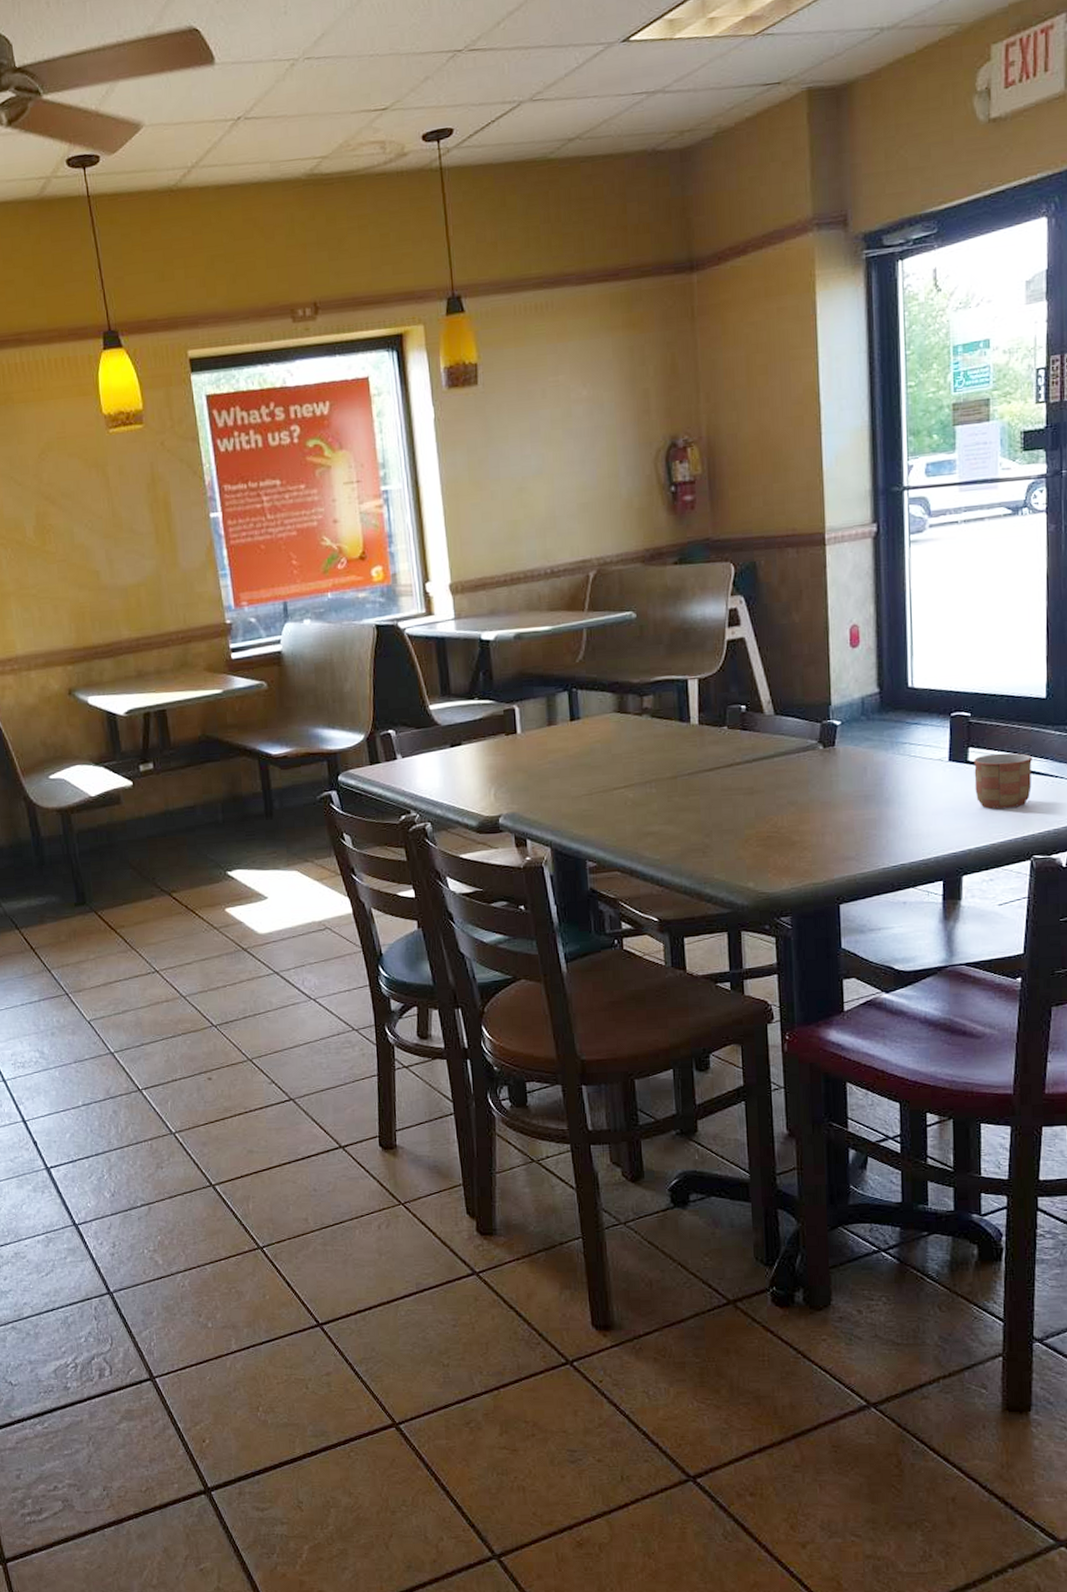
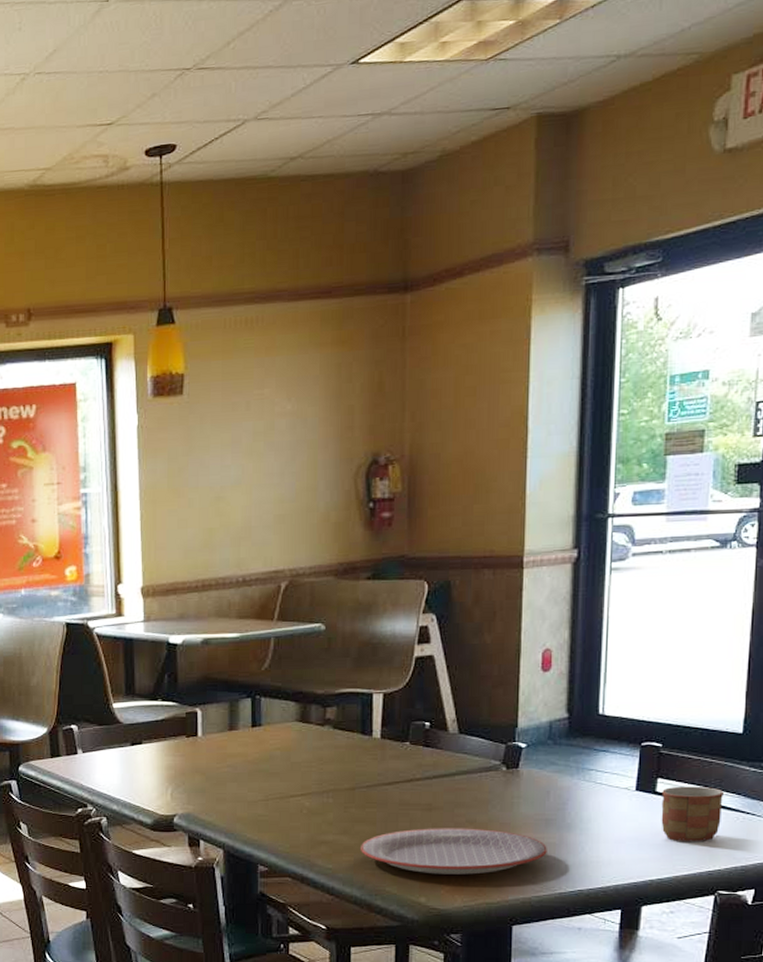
plate: none [687,809,868,859] -> present [361,828,547,875]

